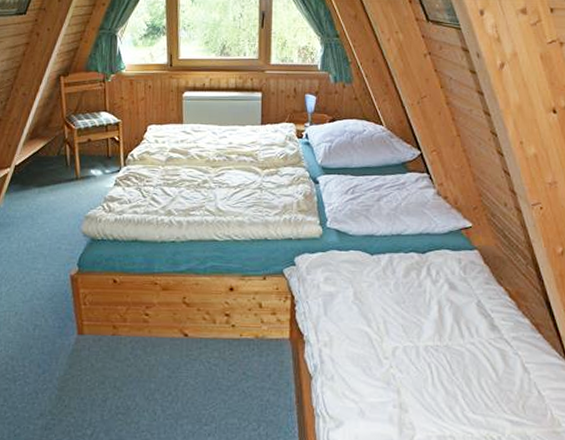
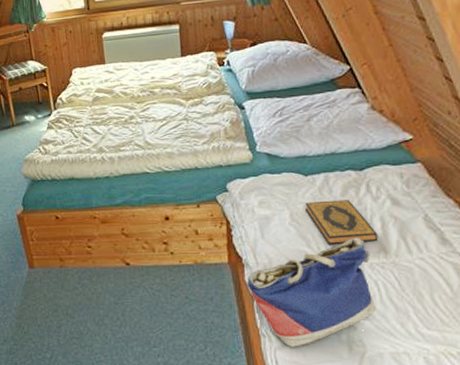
tote bag: none [306,320,429,430] -> present [247,238,377,348]
hardback book: none [369,281,435,326] -> present [305,200,378,245]

